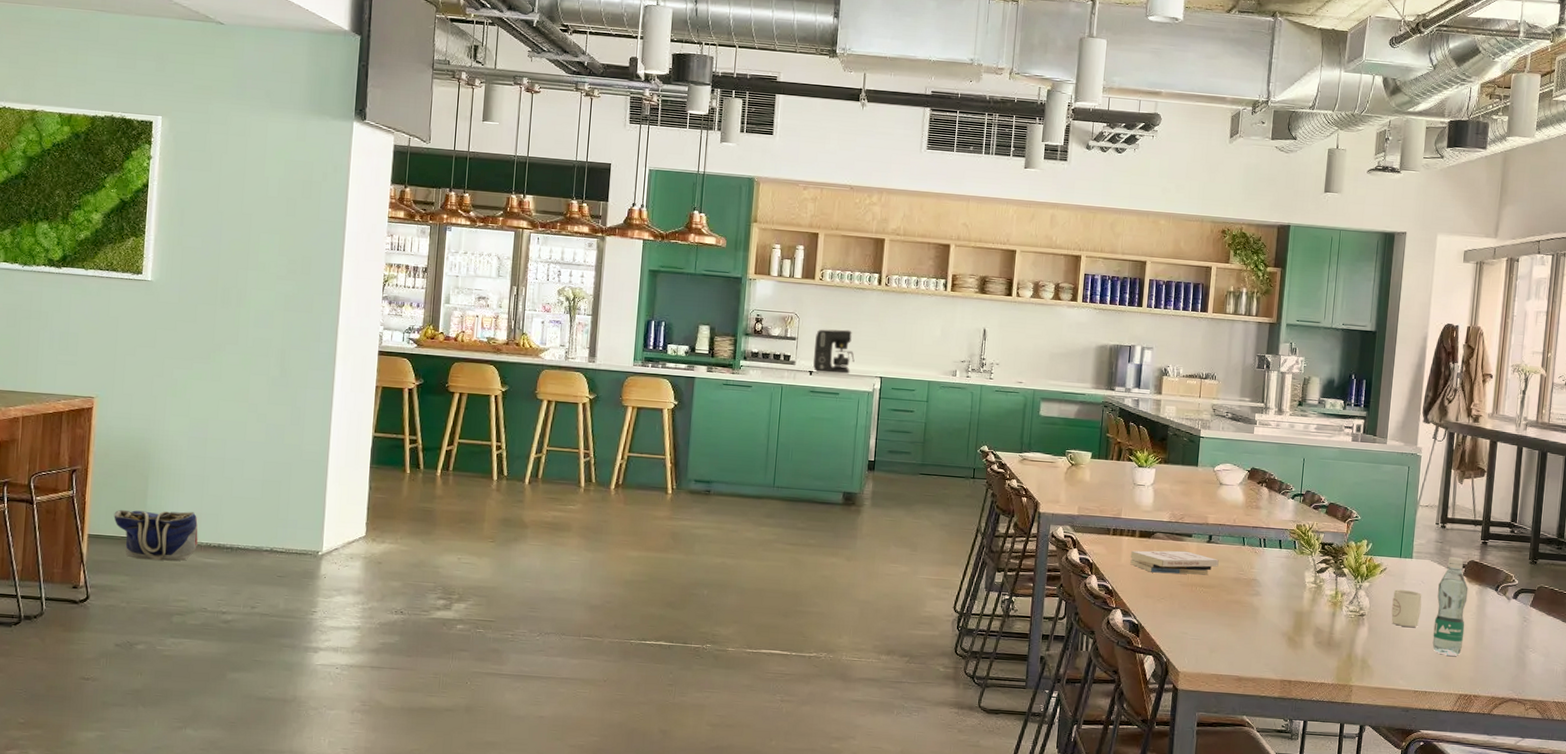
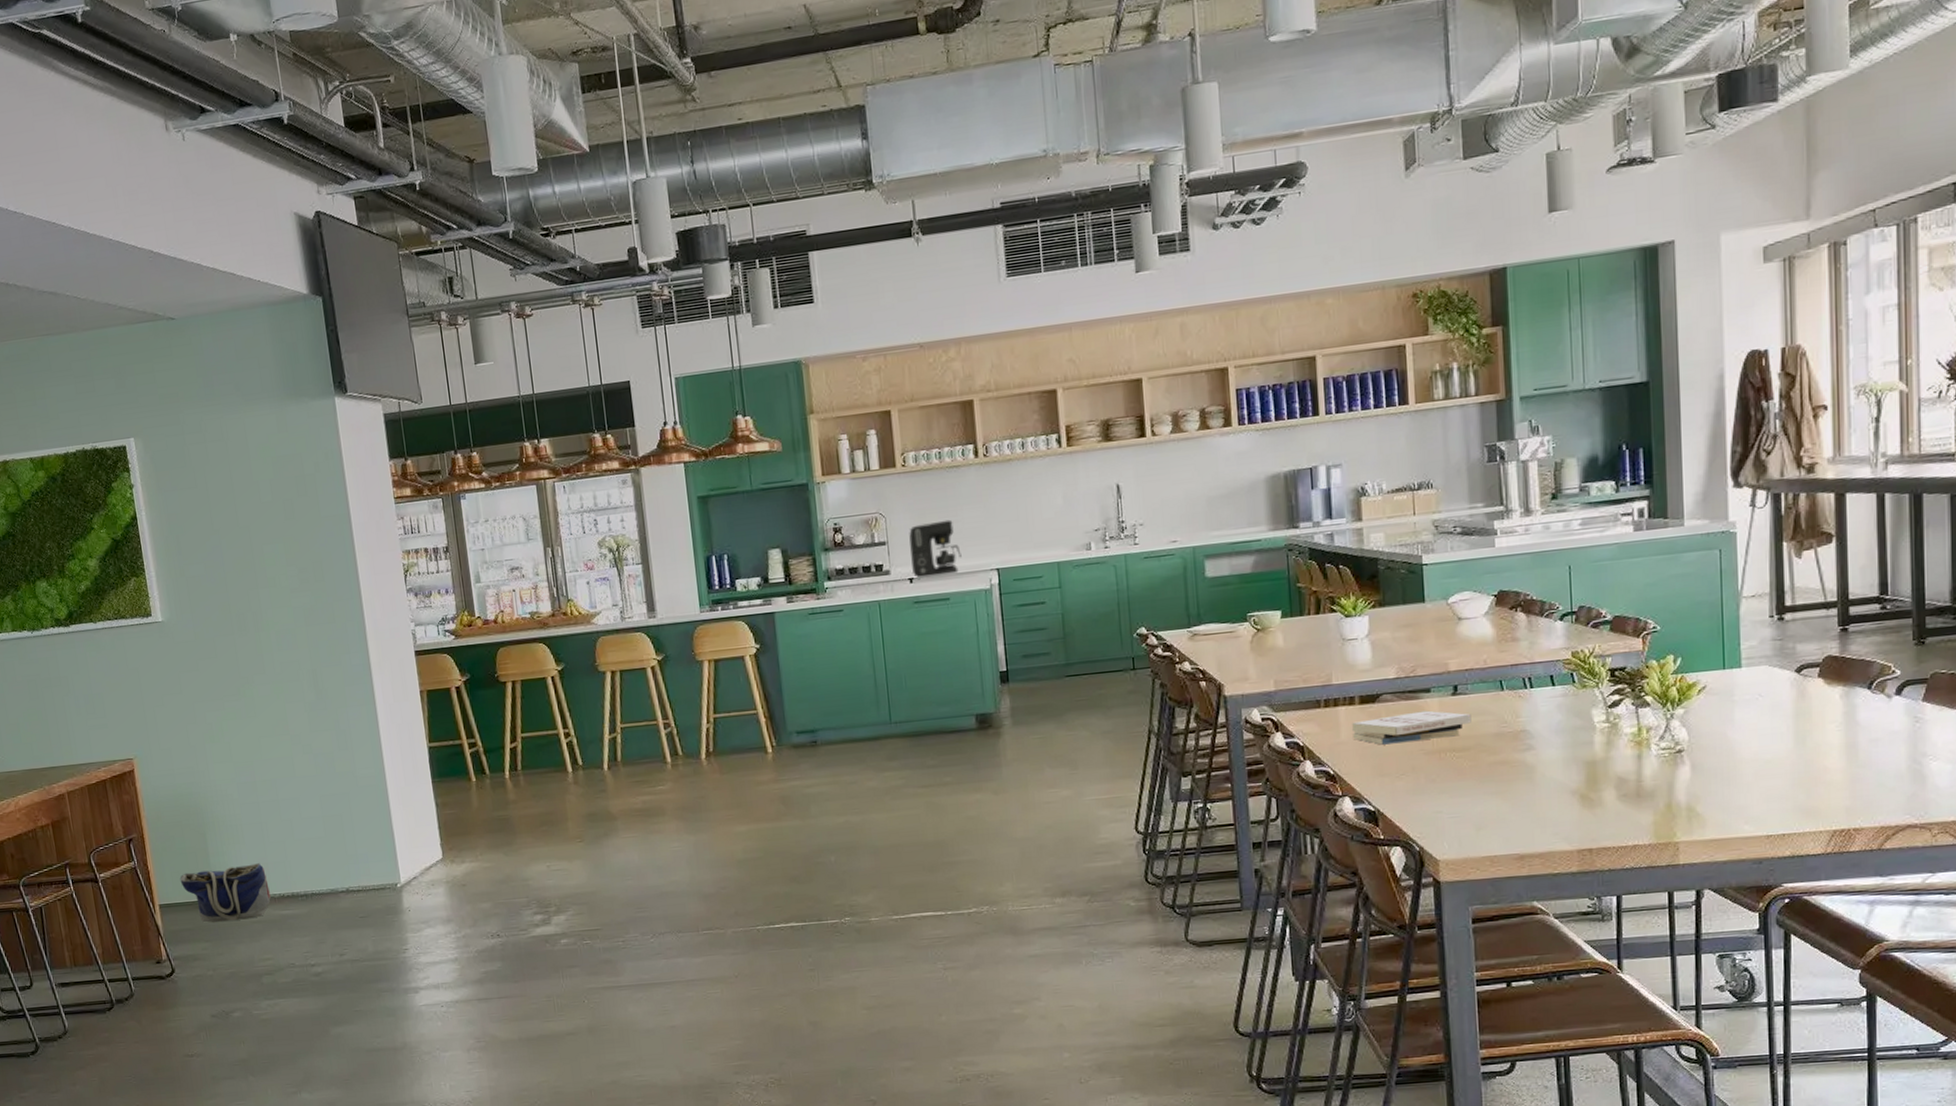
mug: present [1391,589,1422,628] -> none [1719,708,1763,757]
bottle: present [1432,557,1469,656] -> none [1783,655,1830,784]

